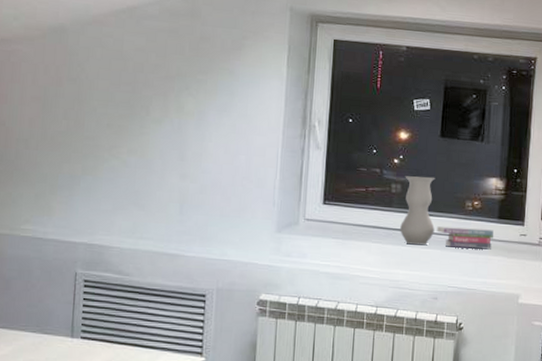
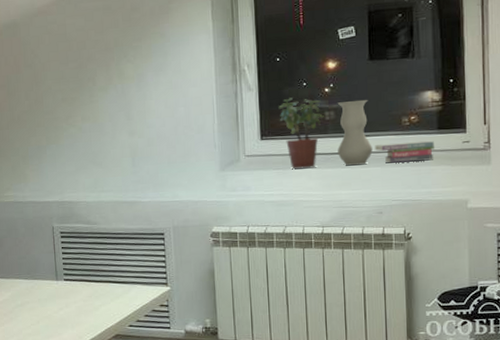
potted plant: none [345,163,390,242] -> present [278,98,324,170]

